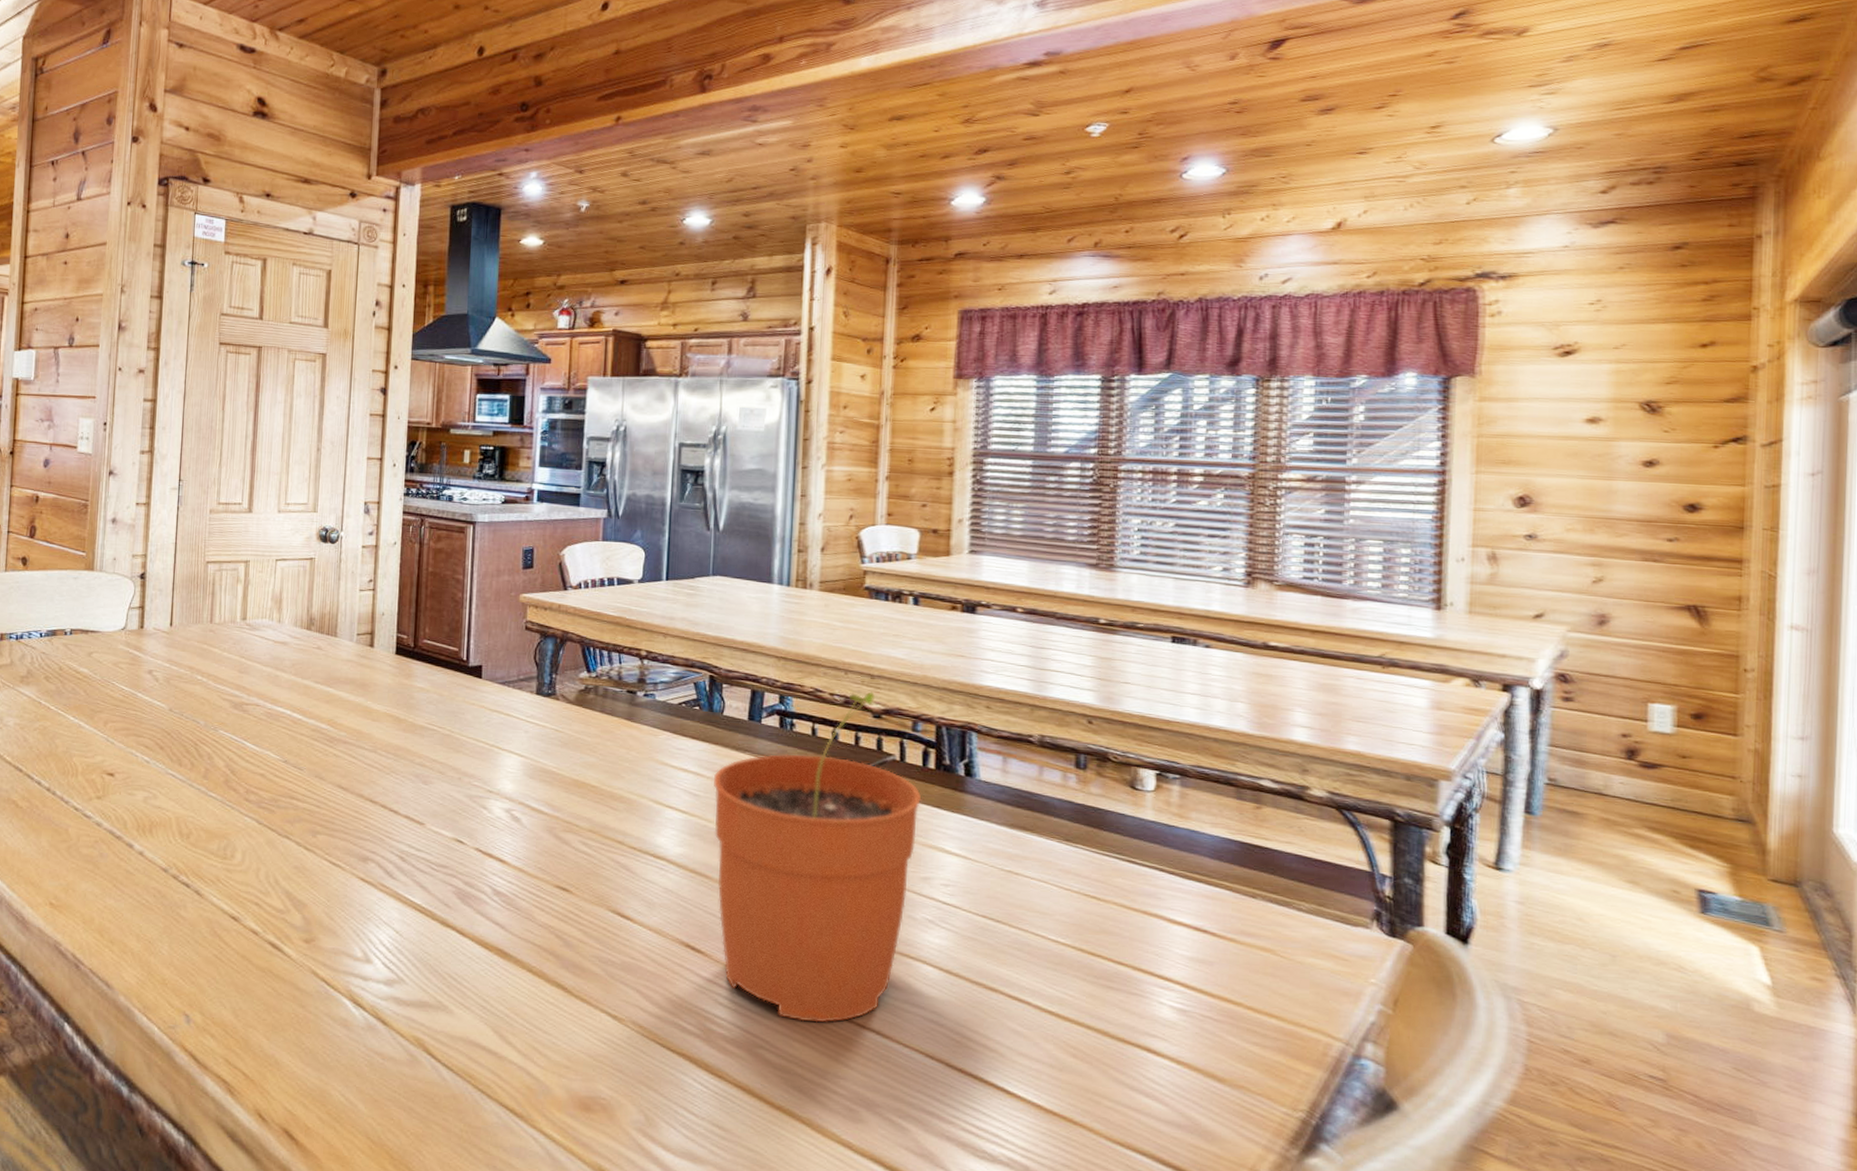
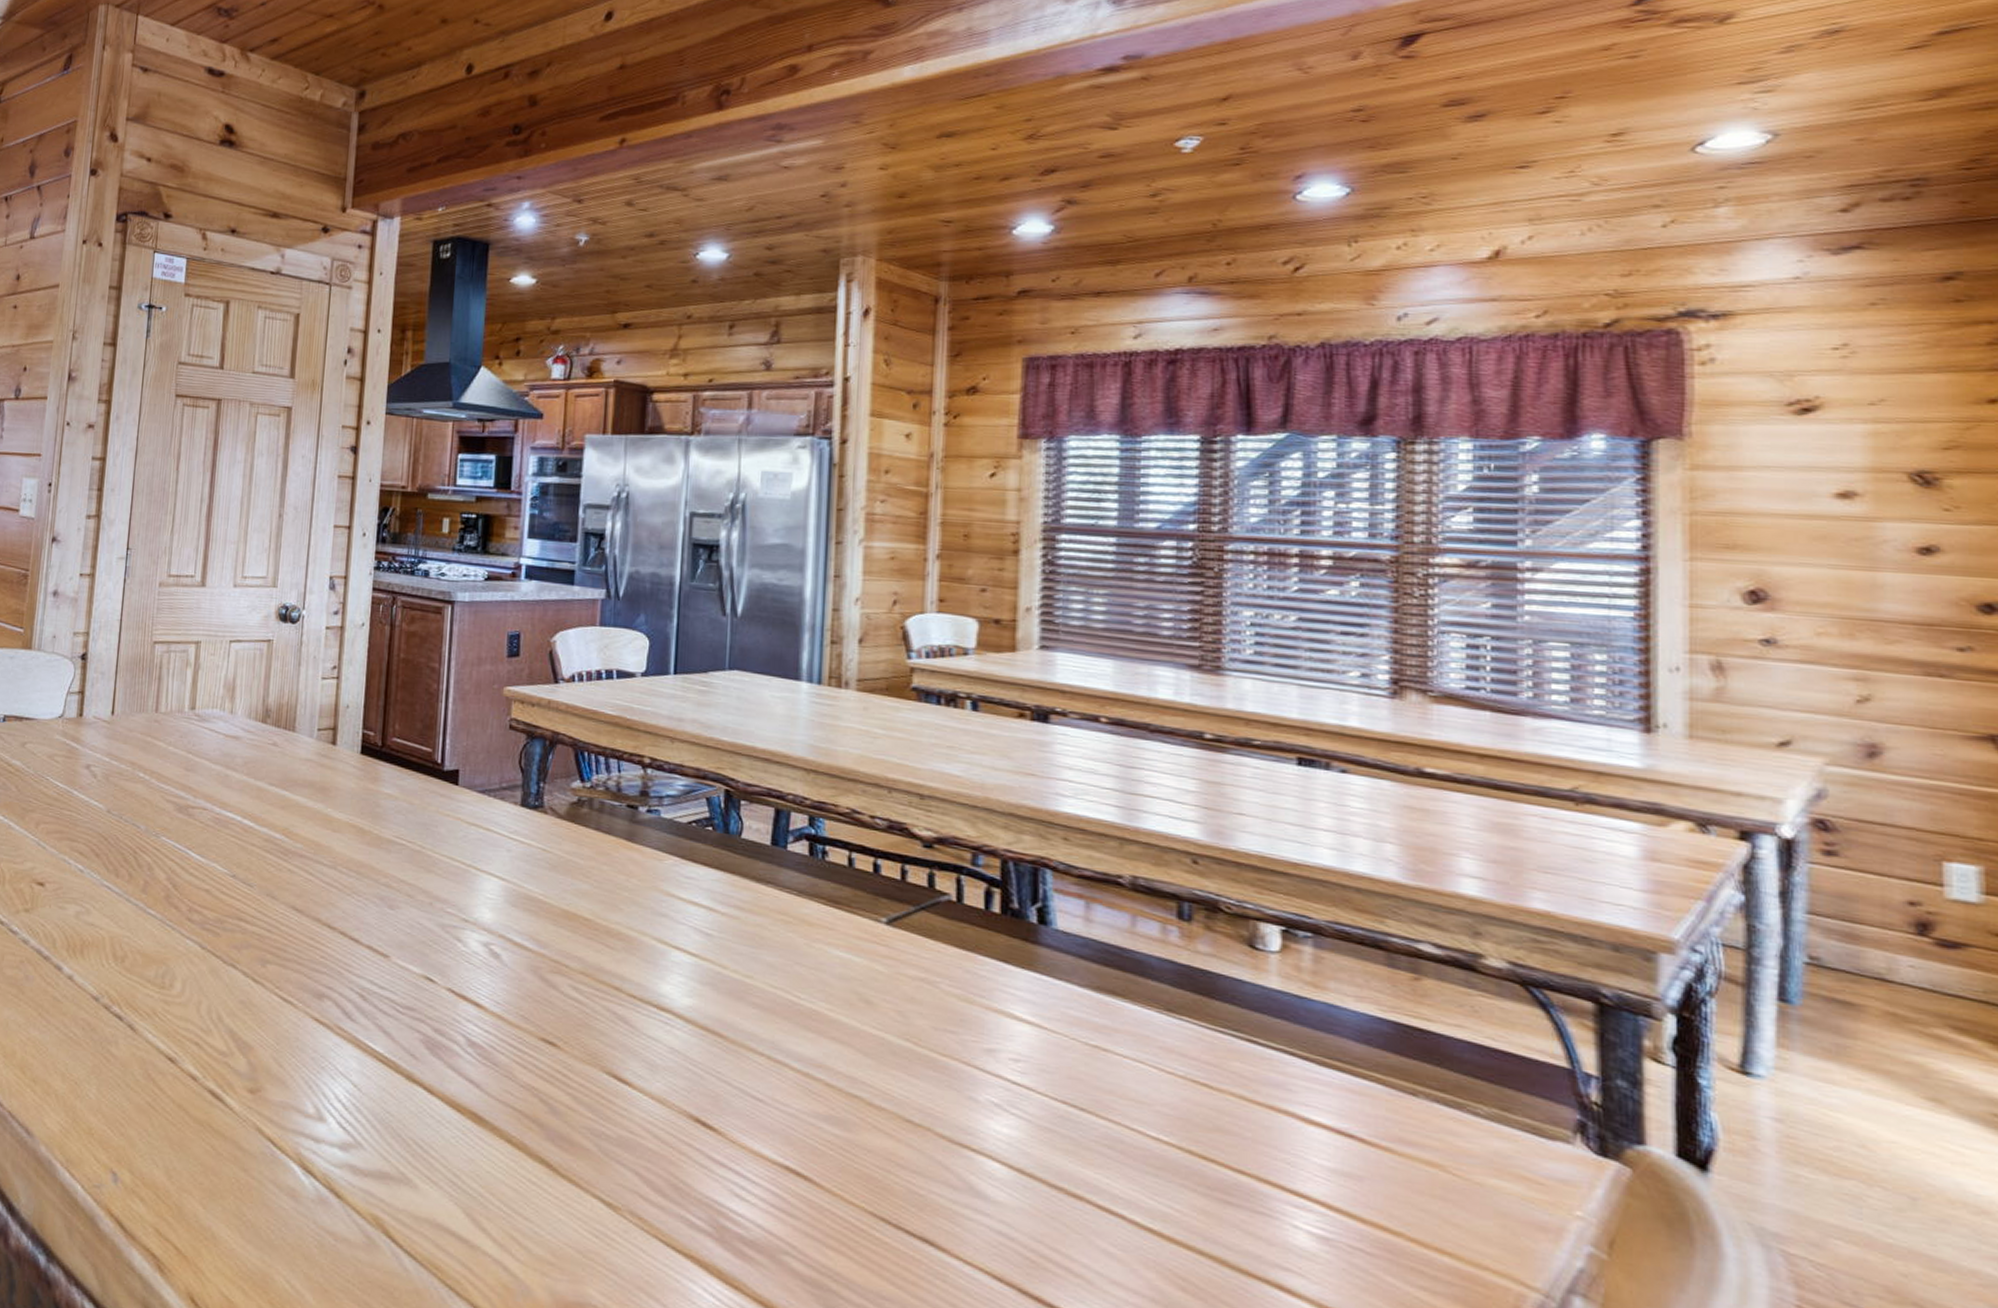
plant pot: present [713,691,922,1023] -> none [729,815,985,1227]

